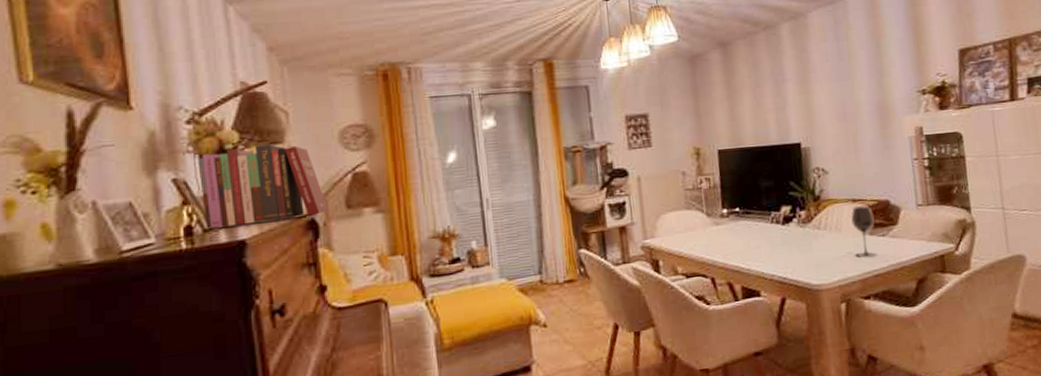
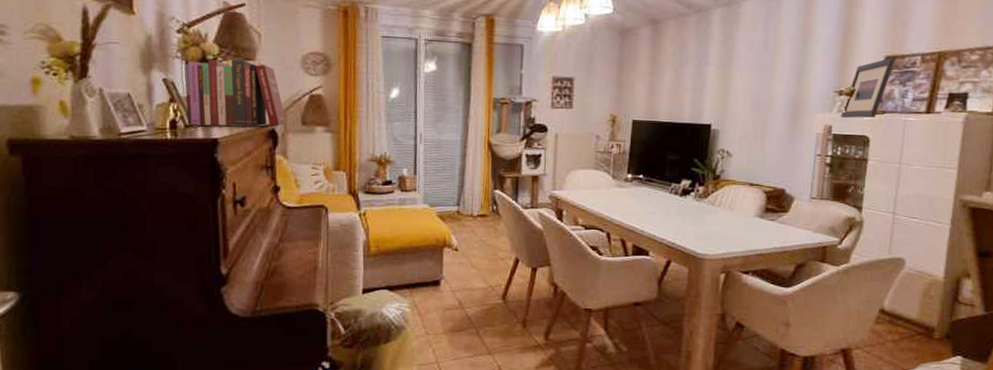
wineglass: present [851,206,878,258] -> none [742,190,767,238]
picture frame: none [928,50,970,118] -> present [840,57,896,119]

